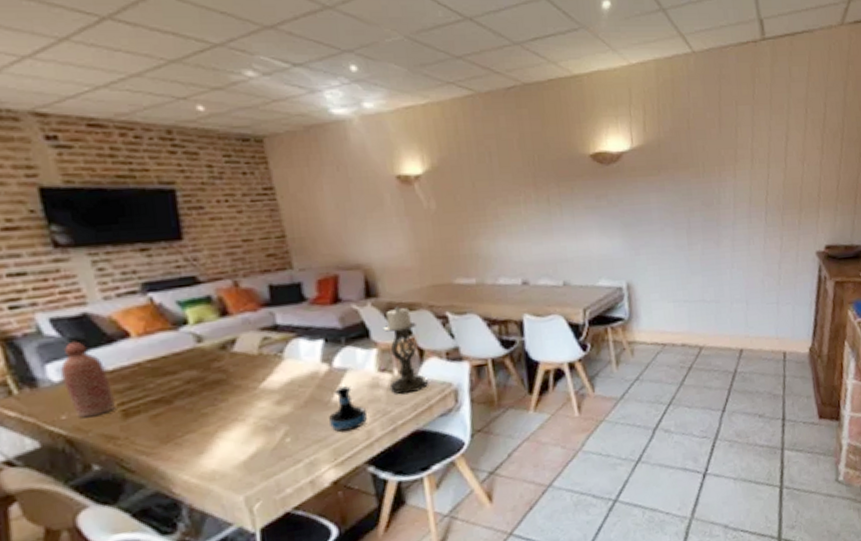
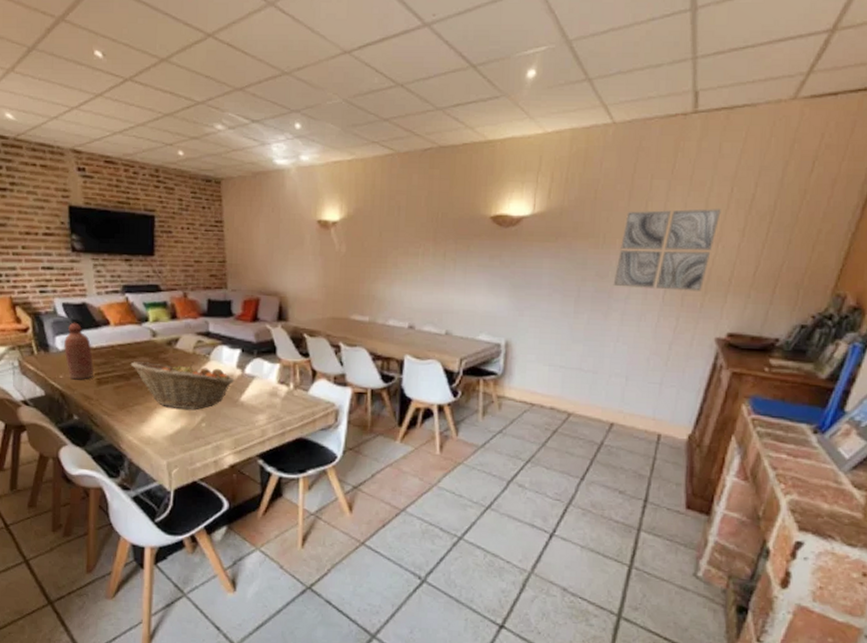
fruit basket: none [169,365,322,429] -> present [130,361,235,410]
tequila bottle: present [329,386,367,433] -> none [235,390,264,428]
candle holder: present [383,306,429,395] -> none [284,331,317,406]
wall art: none [719,130,801,214] -> present [613,209,721,291]

